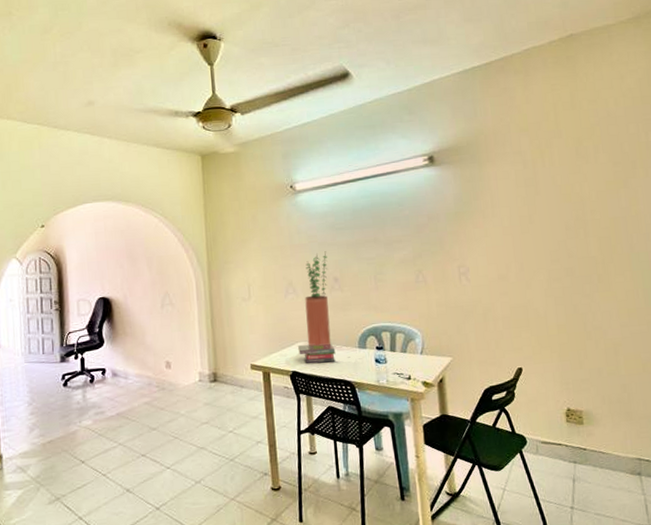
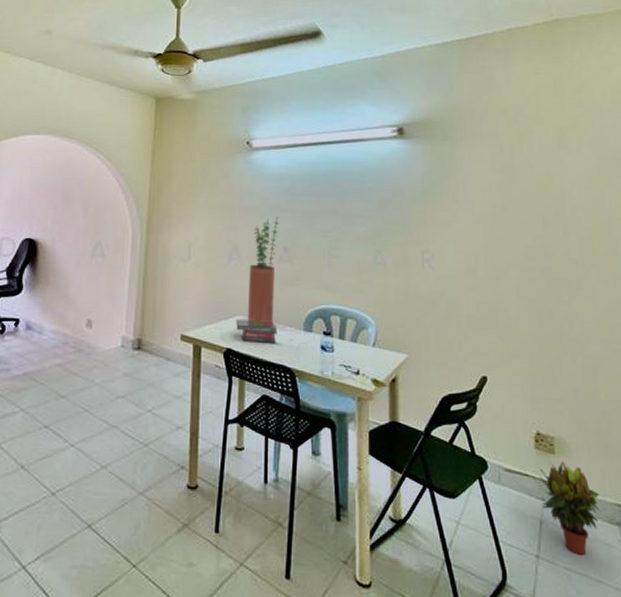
potted plant: none [570,430,624,502] -> present [539,462,601,555]

